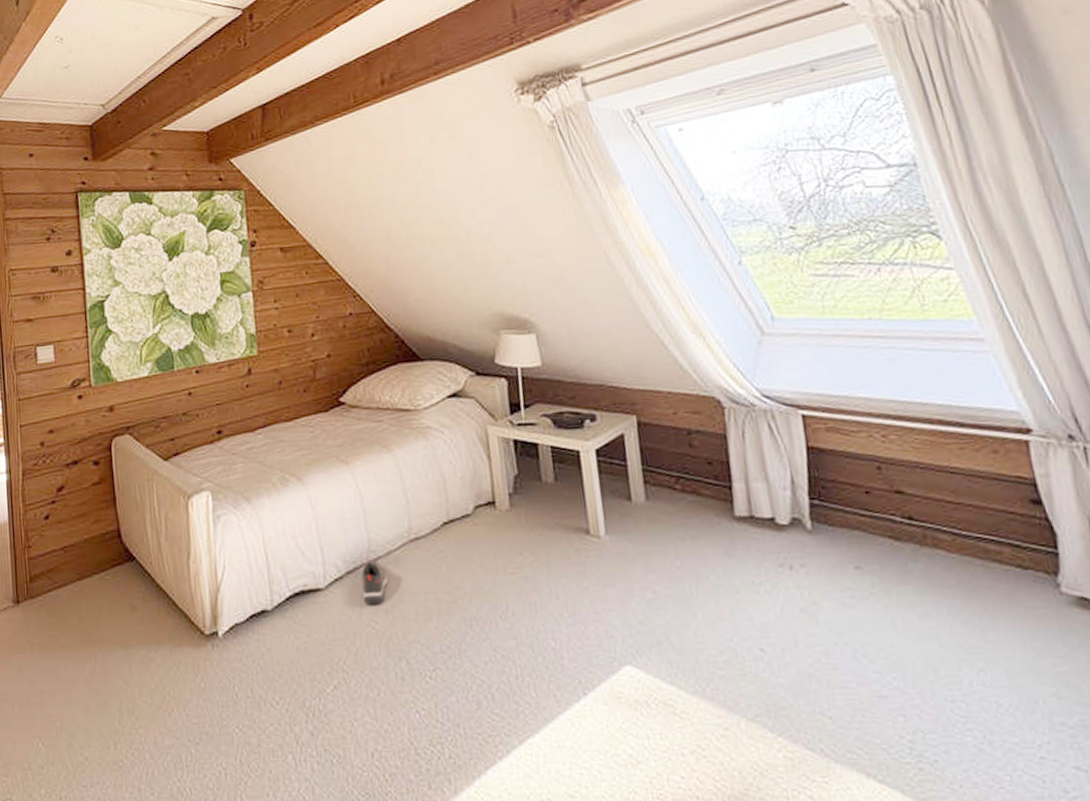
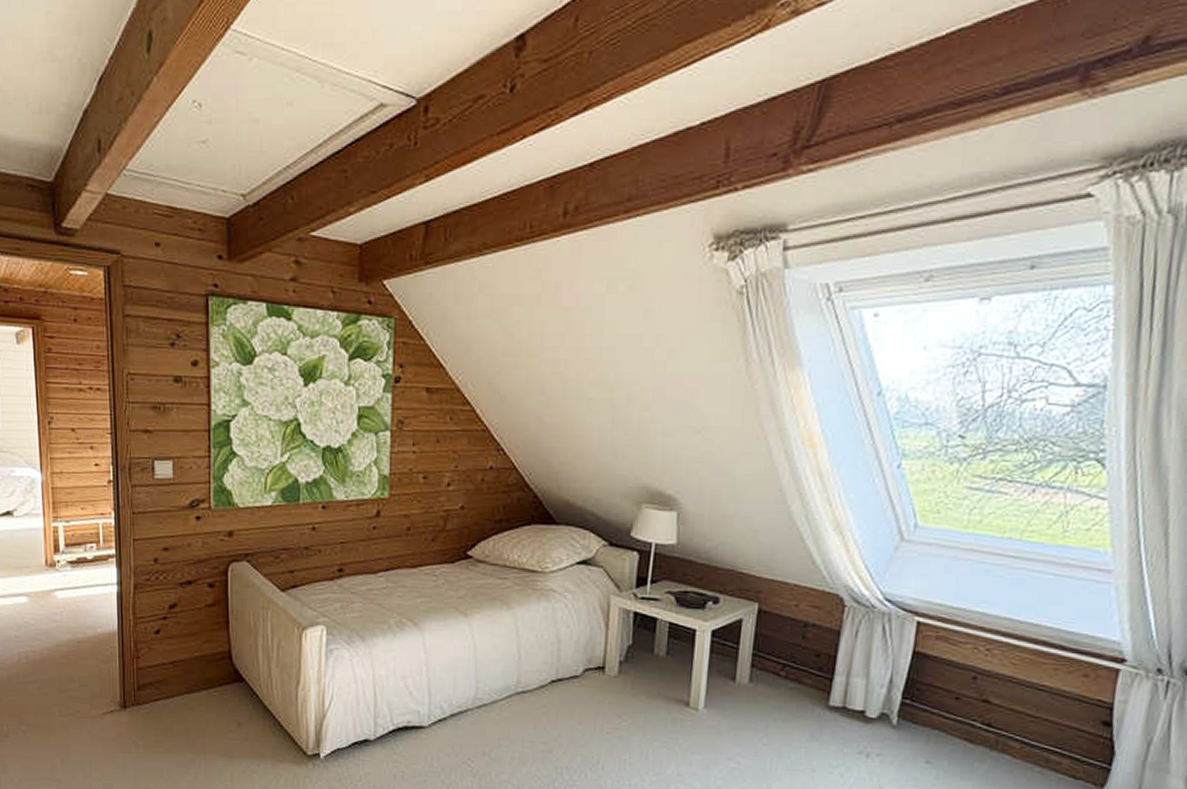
athletic shoe: present [361,559,388,605] -> none [463,706,490,746]

